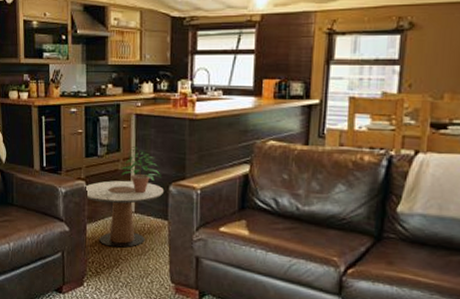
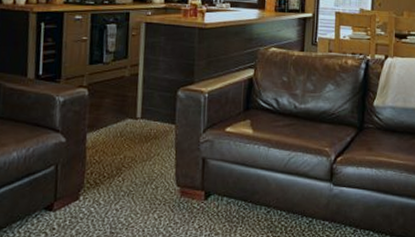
side table: present [85,180,165,248] -> none [86,86,173,155]
potted plant: present [121,147,161,193] -> none [127,53,170,98]

